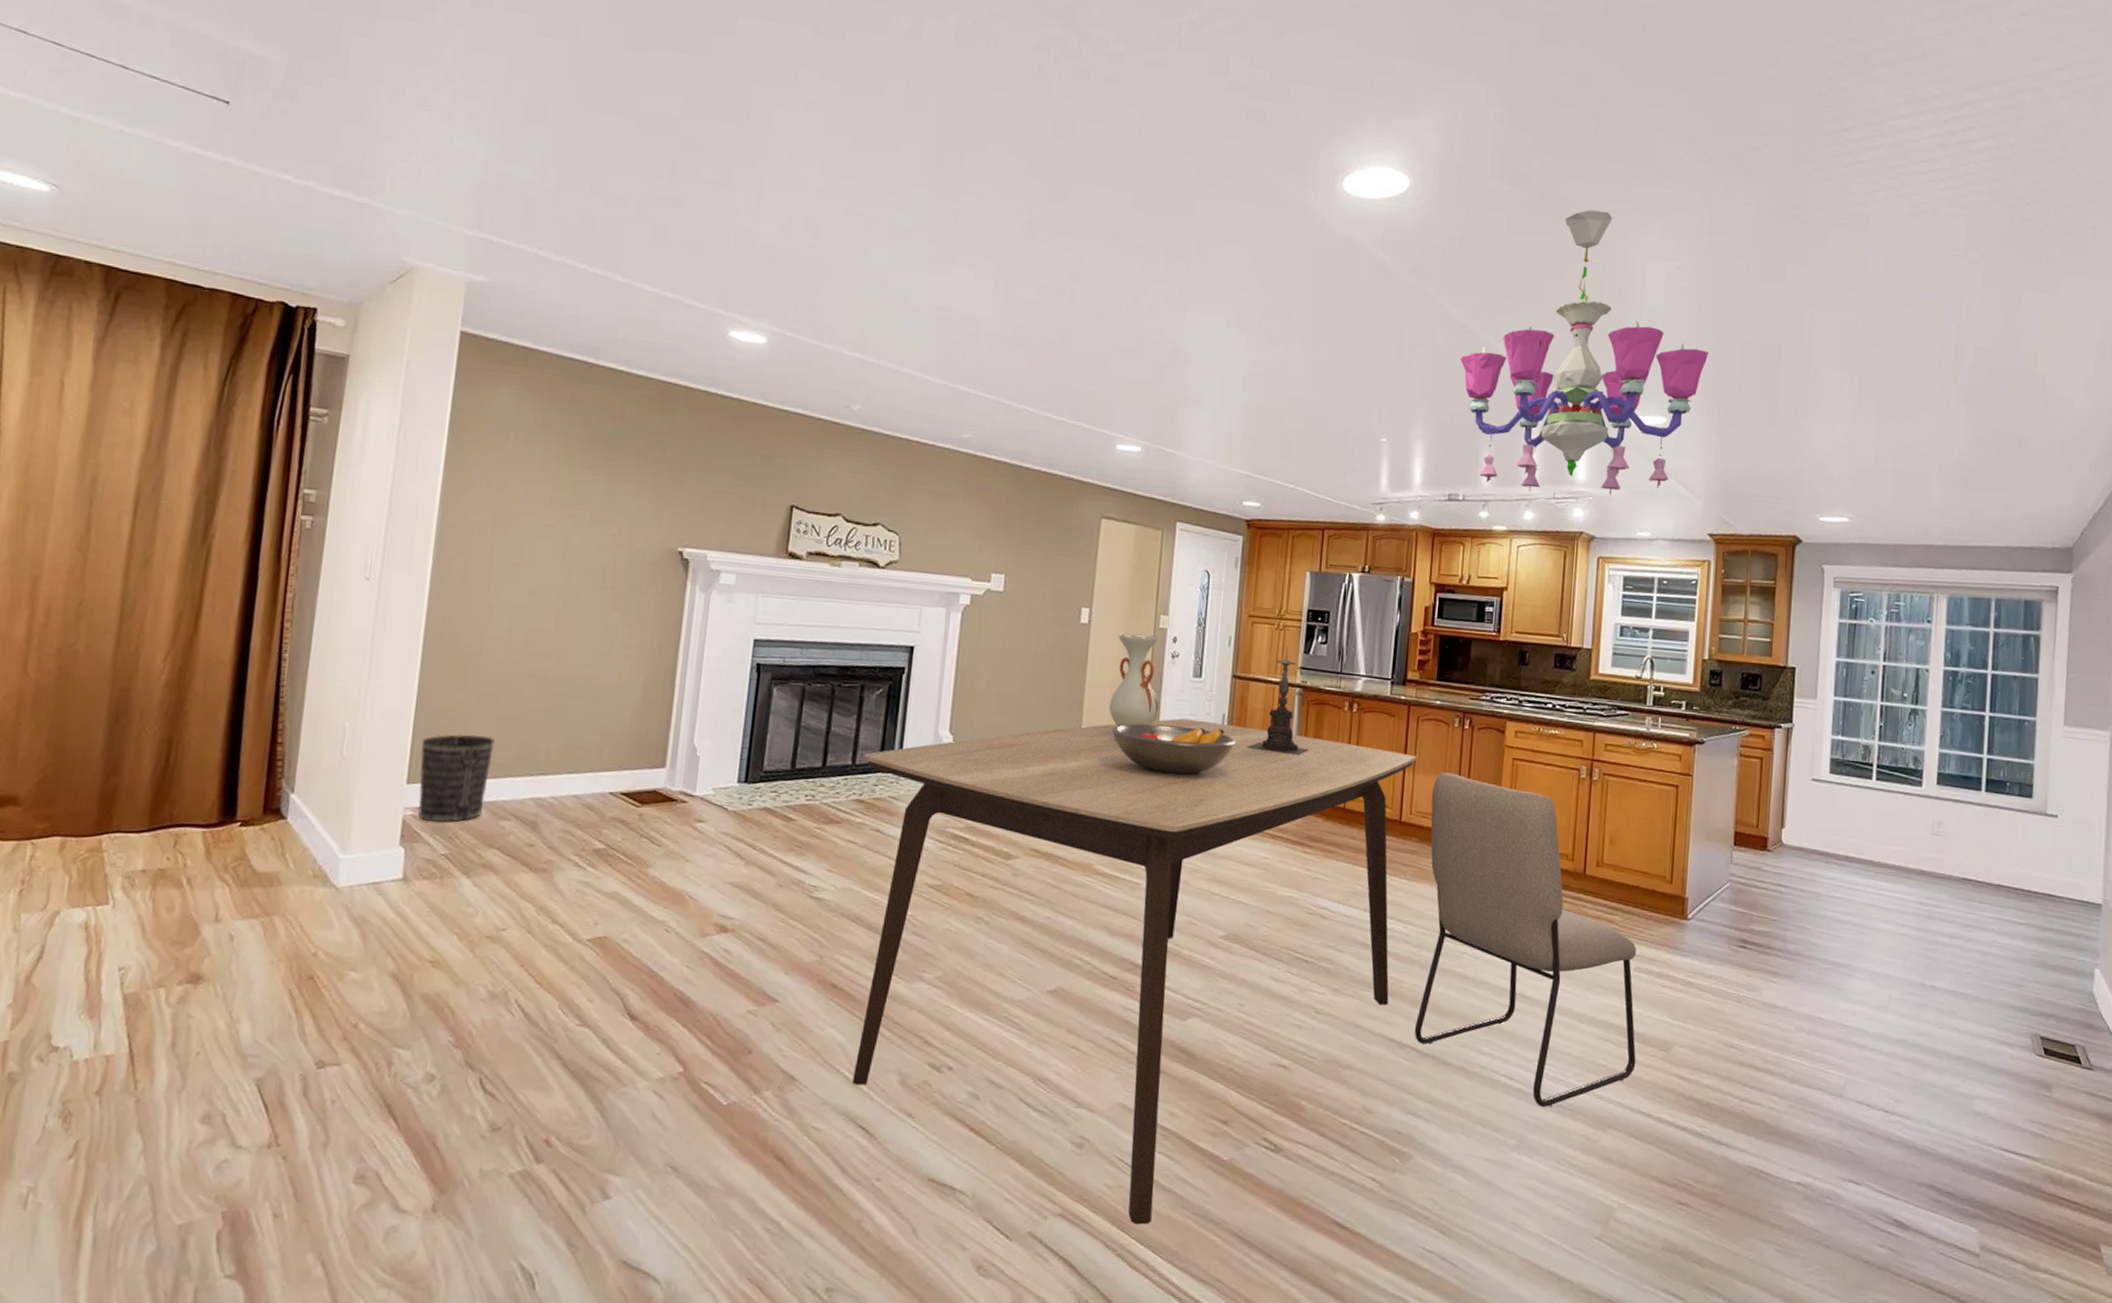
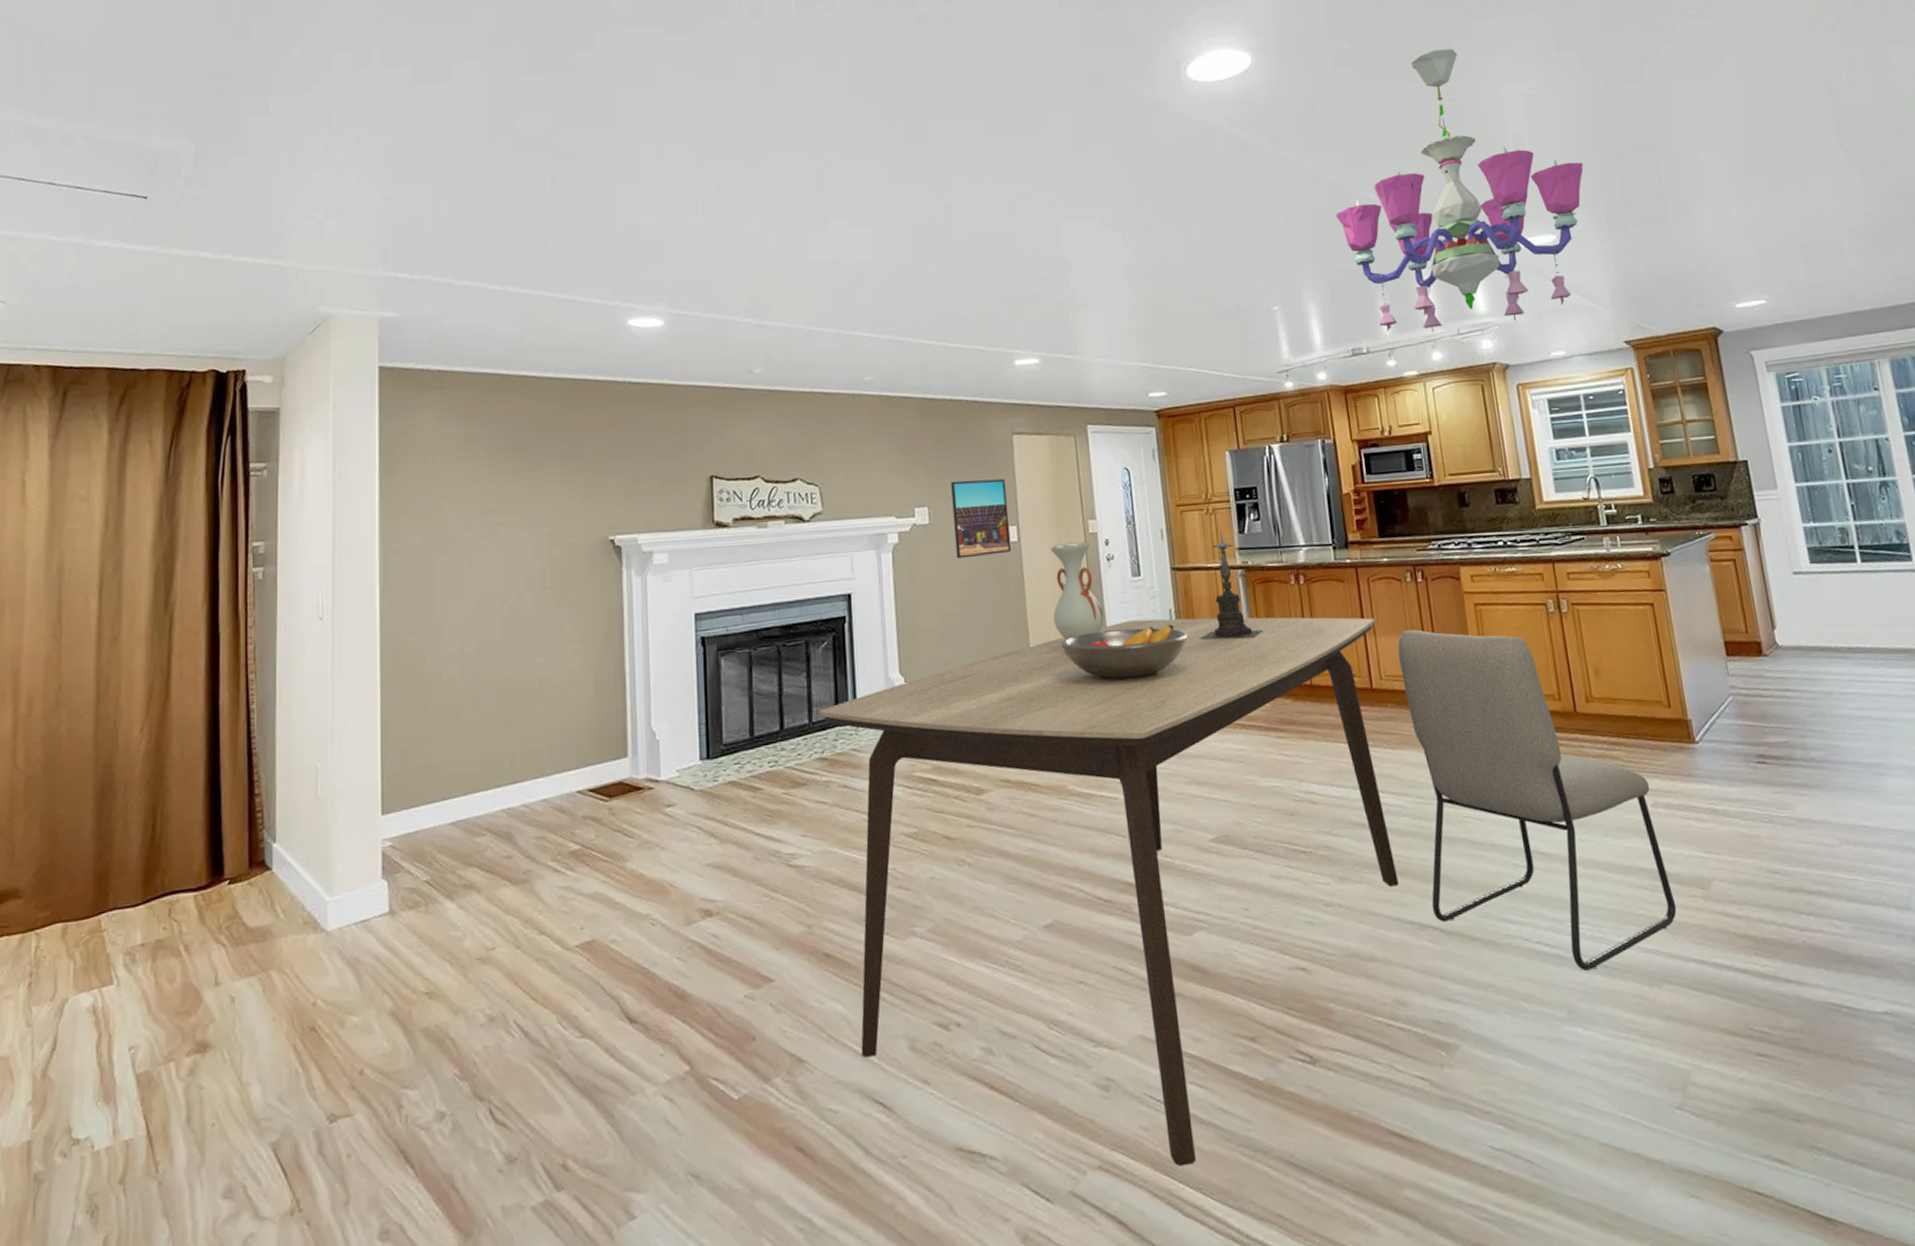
wastebasket: present [418,734,495,823] -> none [391,755,460,851]
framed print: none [1025,553,1086,633] -> present [951,478,1012,559]

